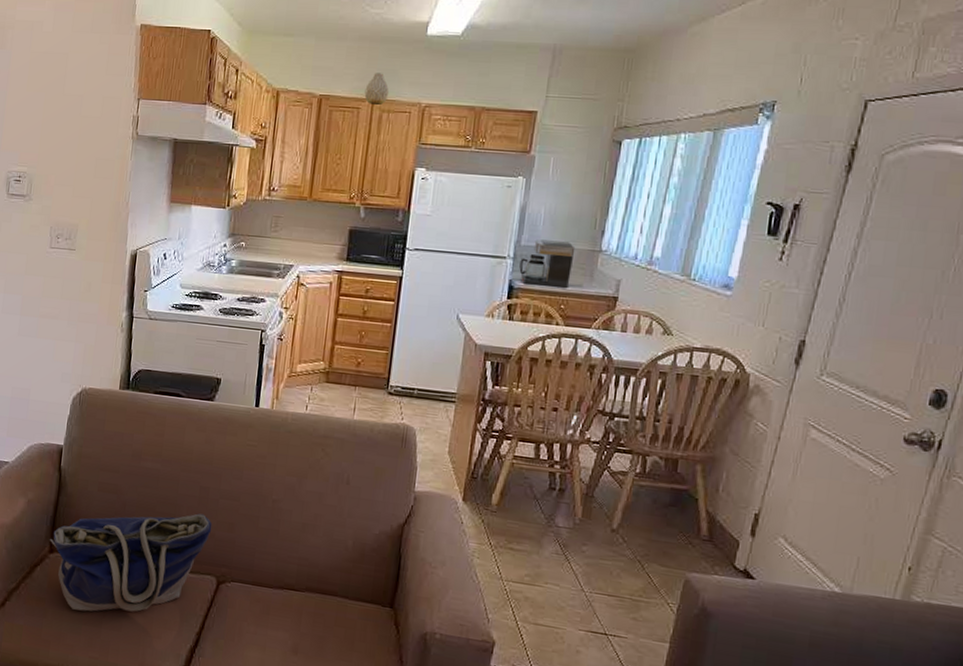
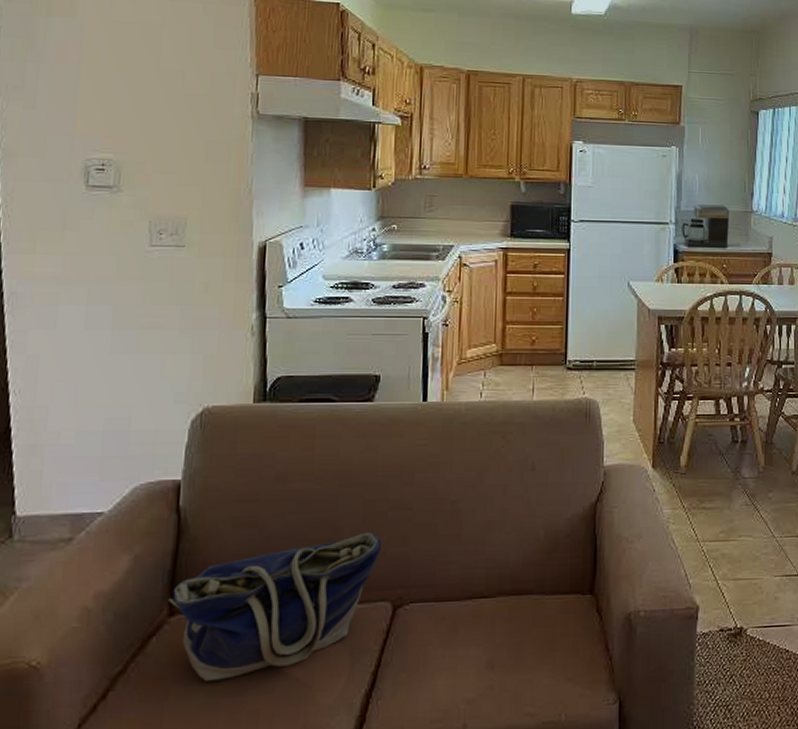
vase: present [364,73,390,106] -> none [514,49,540,81]

